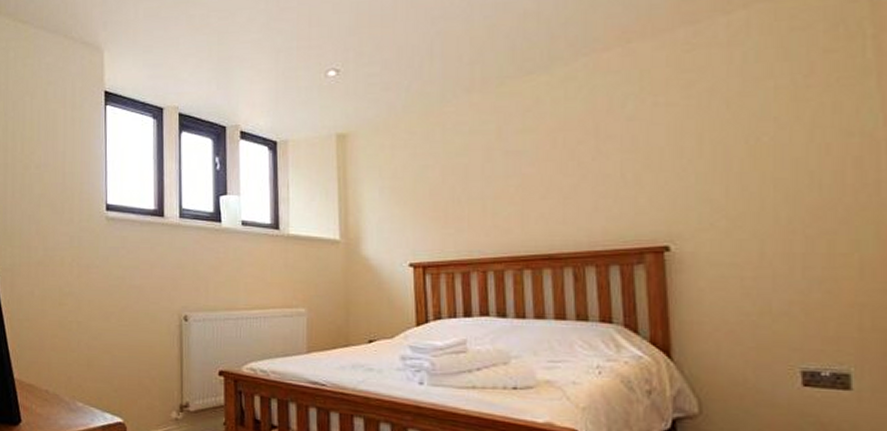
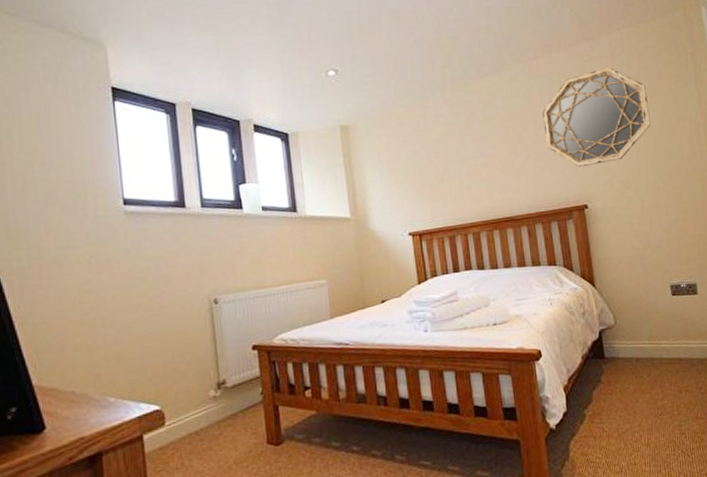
home mirror: none [610,58,788,196] -> present [542,67,650,168]

